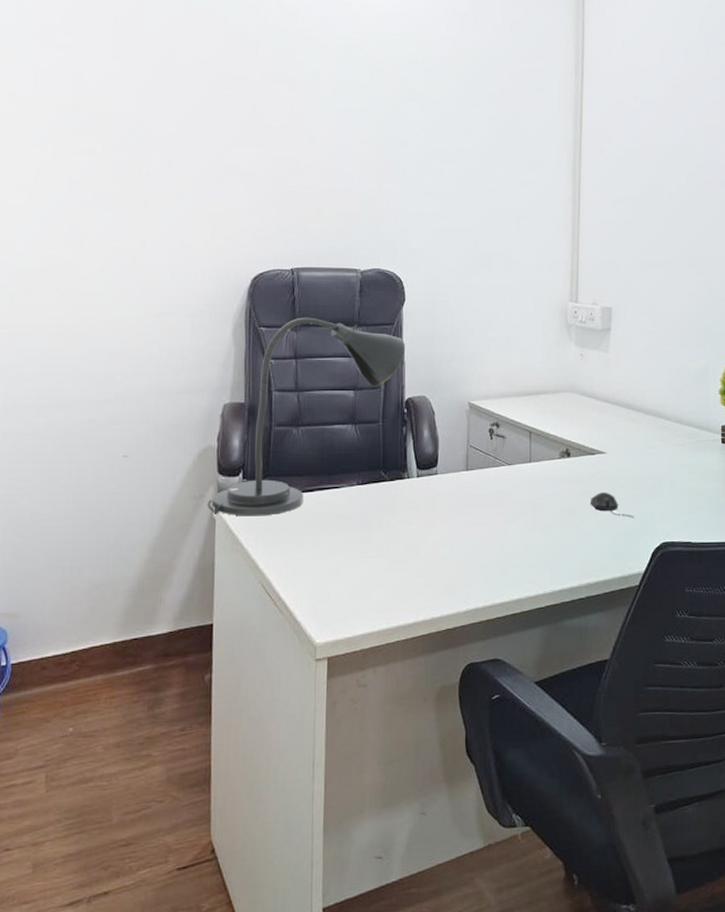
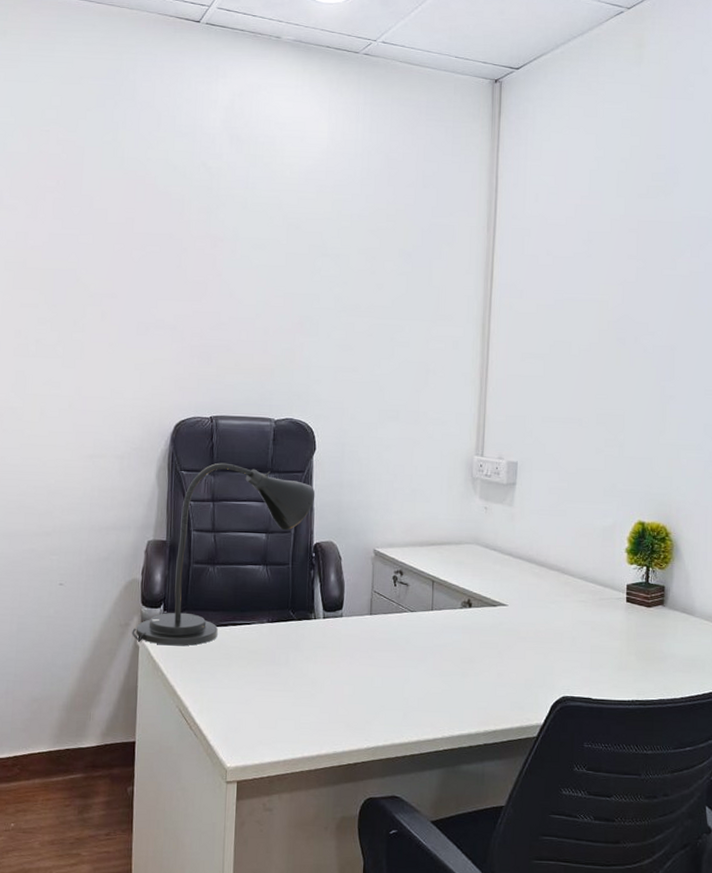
computer mouse: present [591,492,634,518] -> none [491,644,534,671]

